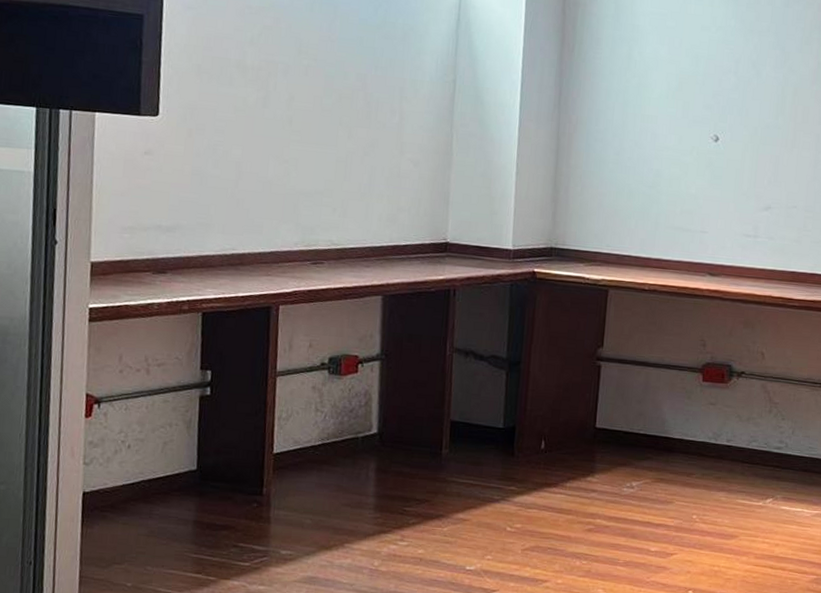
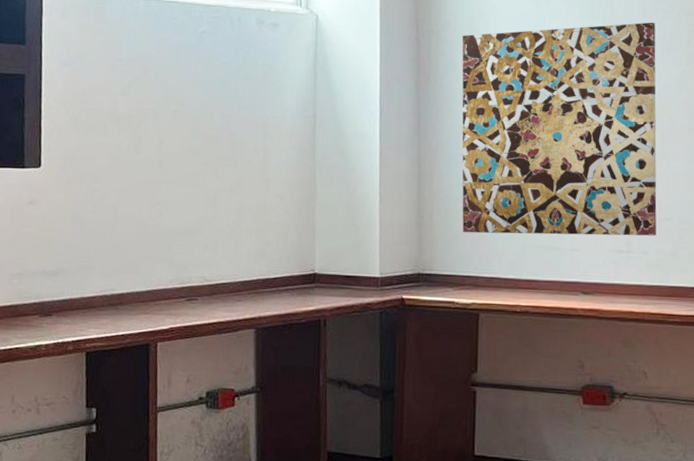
wall art: none [597,10,797,223] -> present [462,22,657,236]

